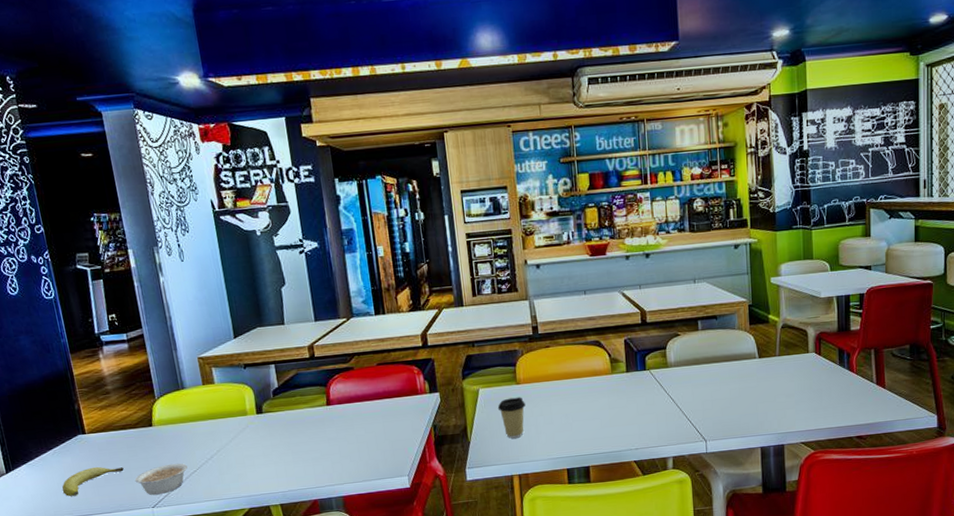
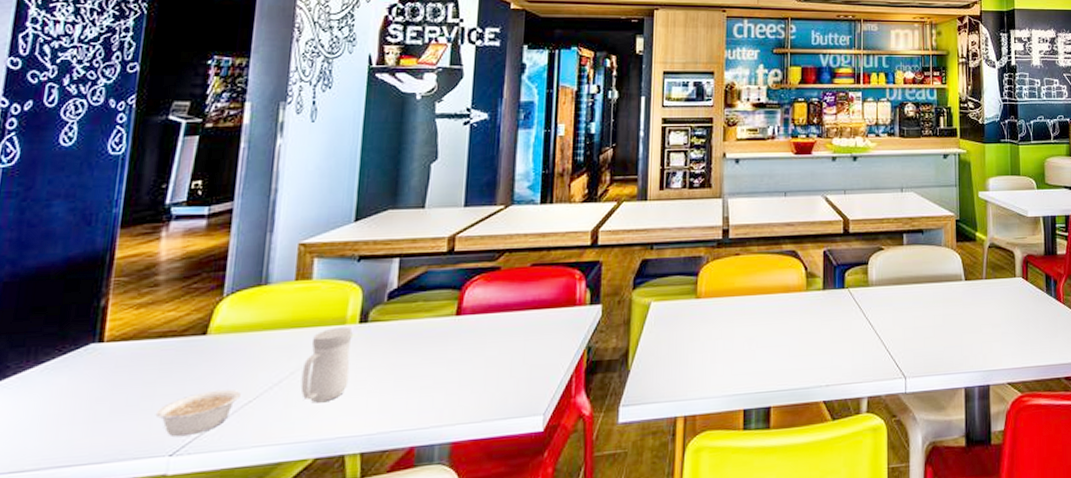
fruit: present [62,466,124,496] -> none [36,391,145,437]
mug: none [224,417,260,471] -> present [300,327,353,403]
coffee cup: present [497,397,526,439] -> none [669,314,704,368]

